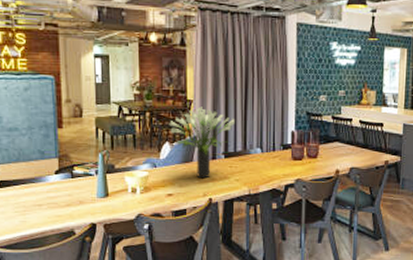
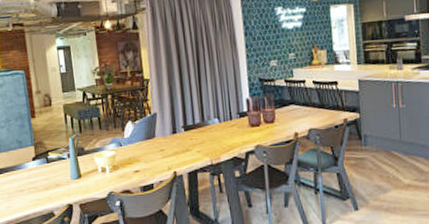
potted plant: present [169,106,235,179] -> none [129,84,191,153]

